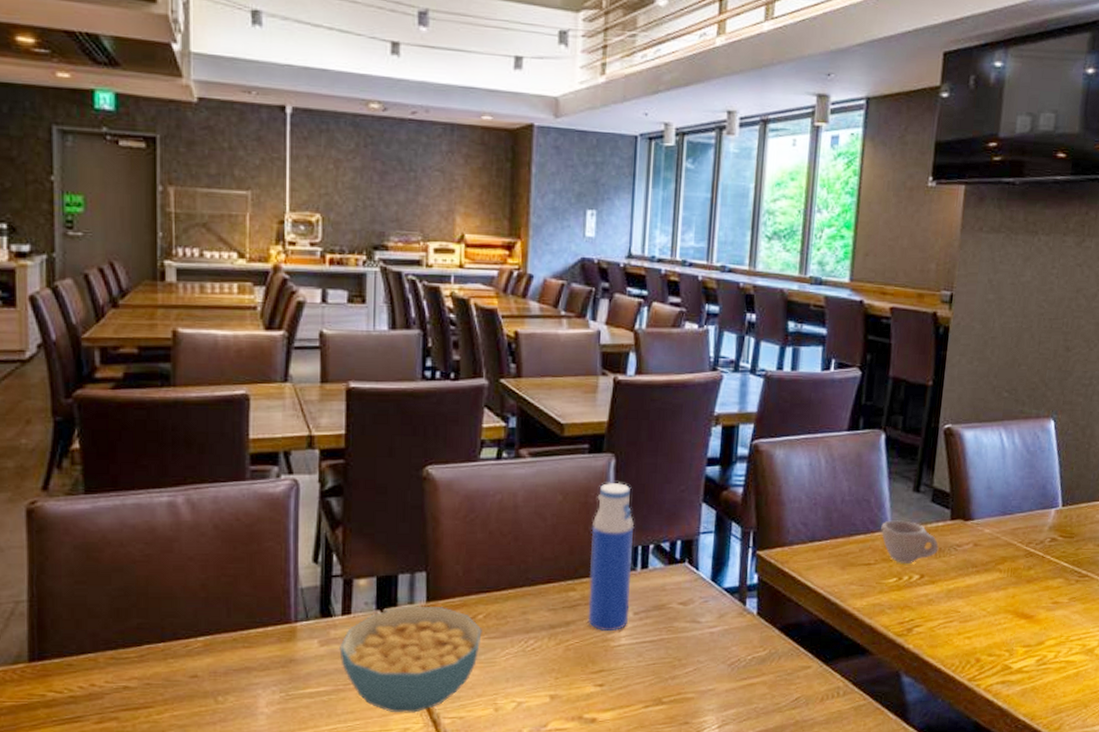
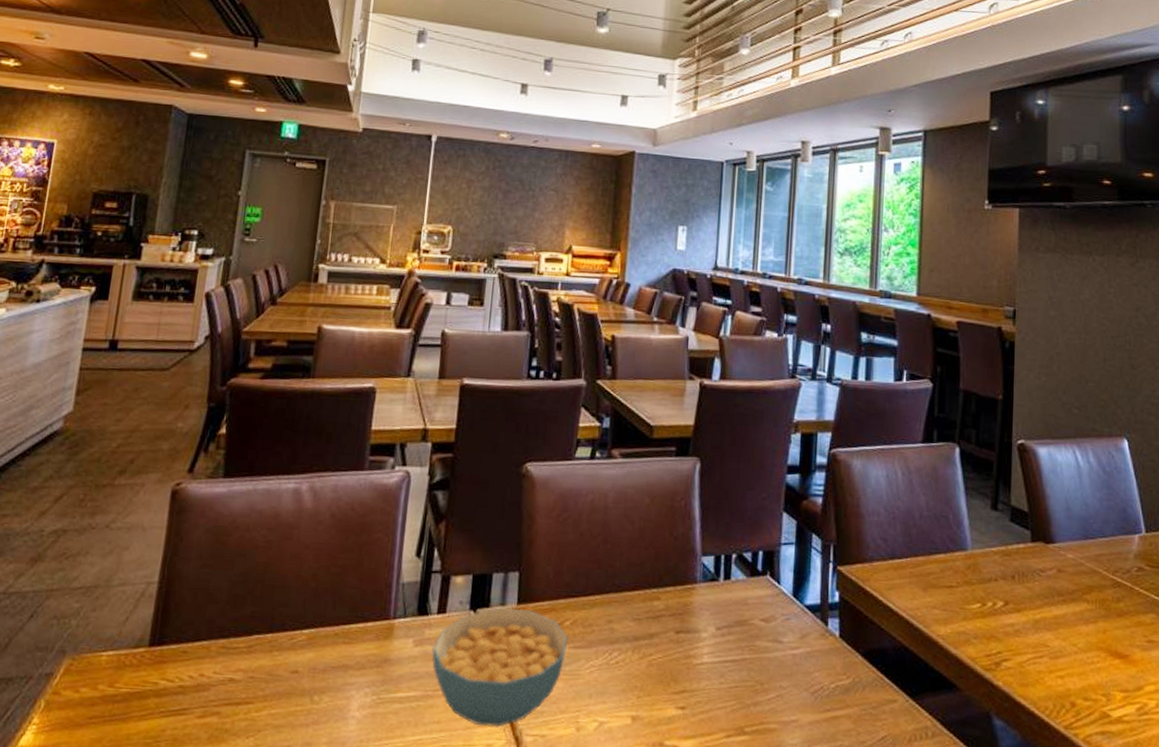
water bottle: present [587,482,635,631] -> none [671,486,718,646]
cup: present [881,520,939,563] -> none [961,539,1021,588]

